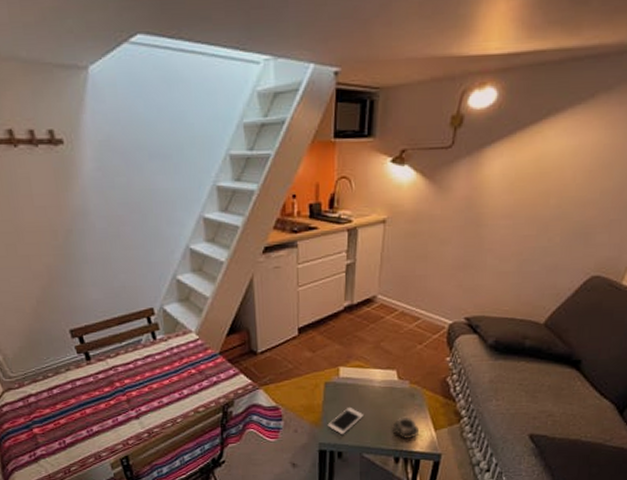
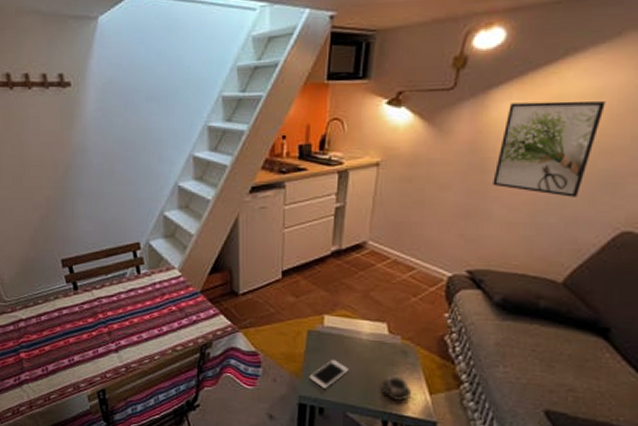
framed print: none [486,158,581,247] -> present [493,101,606,197]

